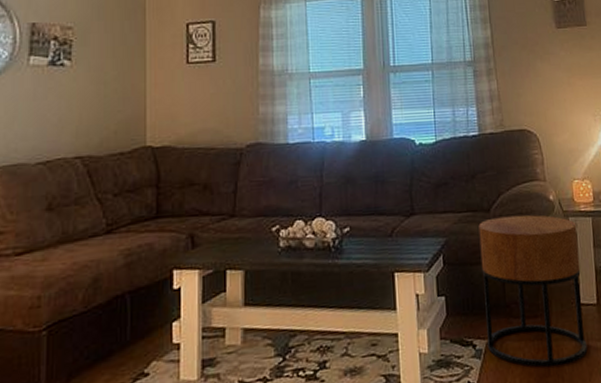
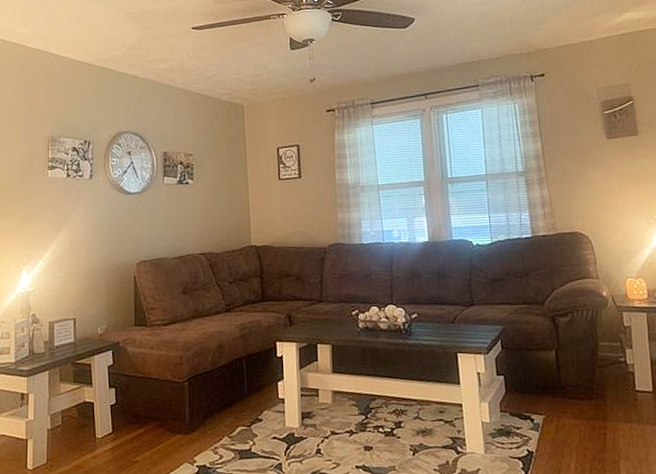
side table: present [478,214,588,367] -> none [534,308,644,444]

